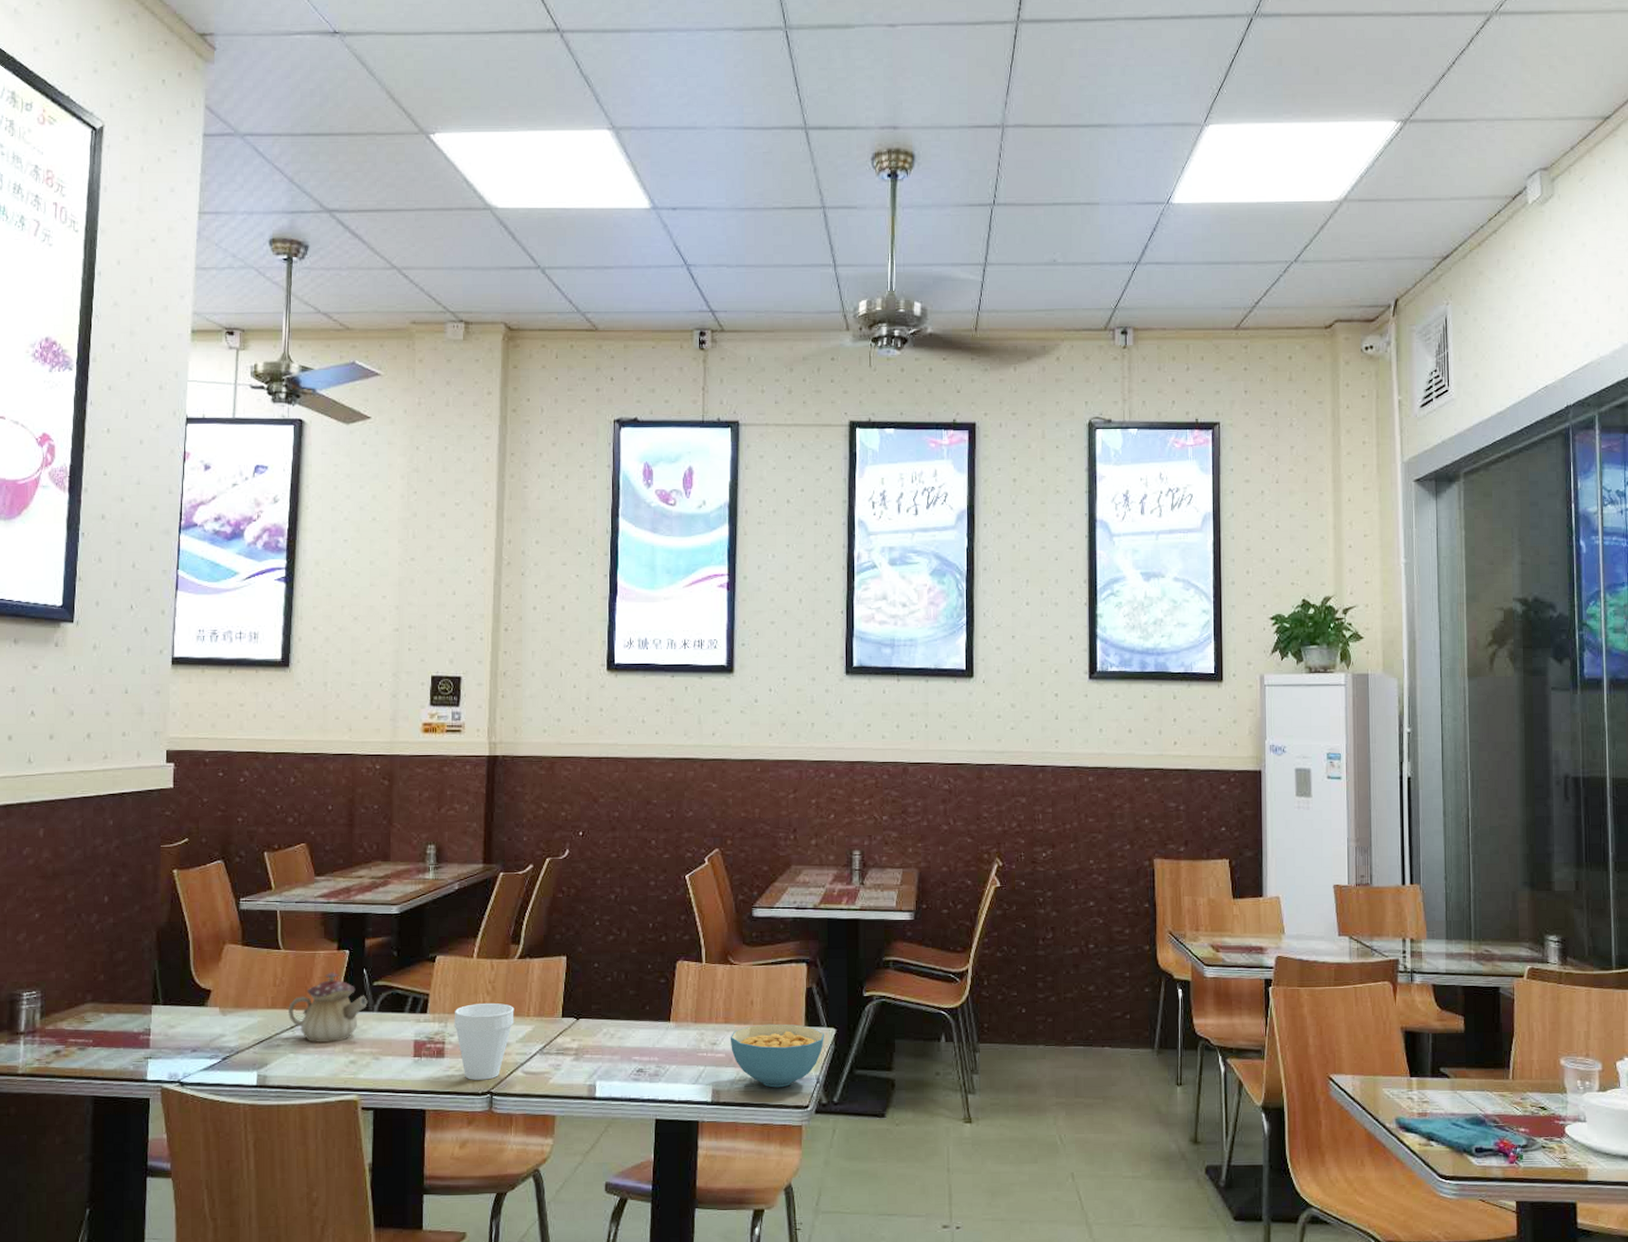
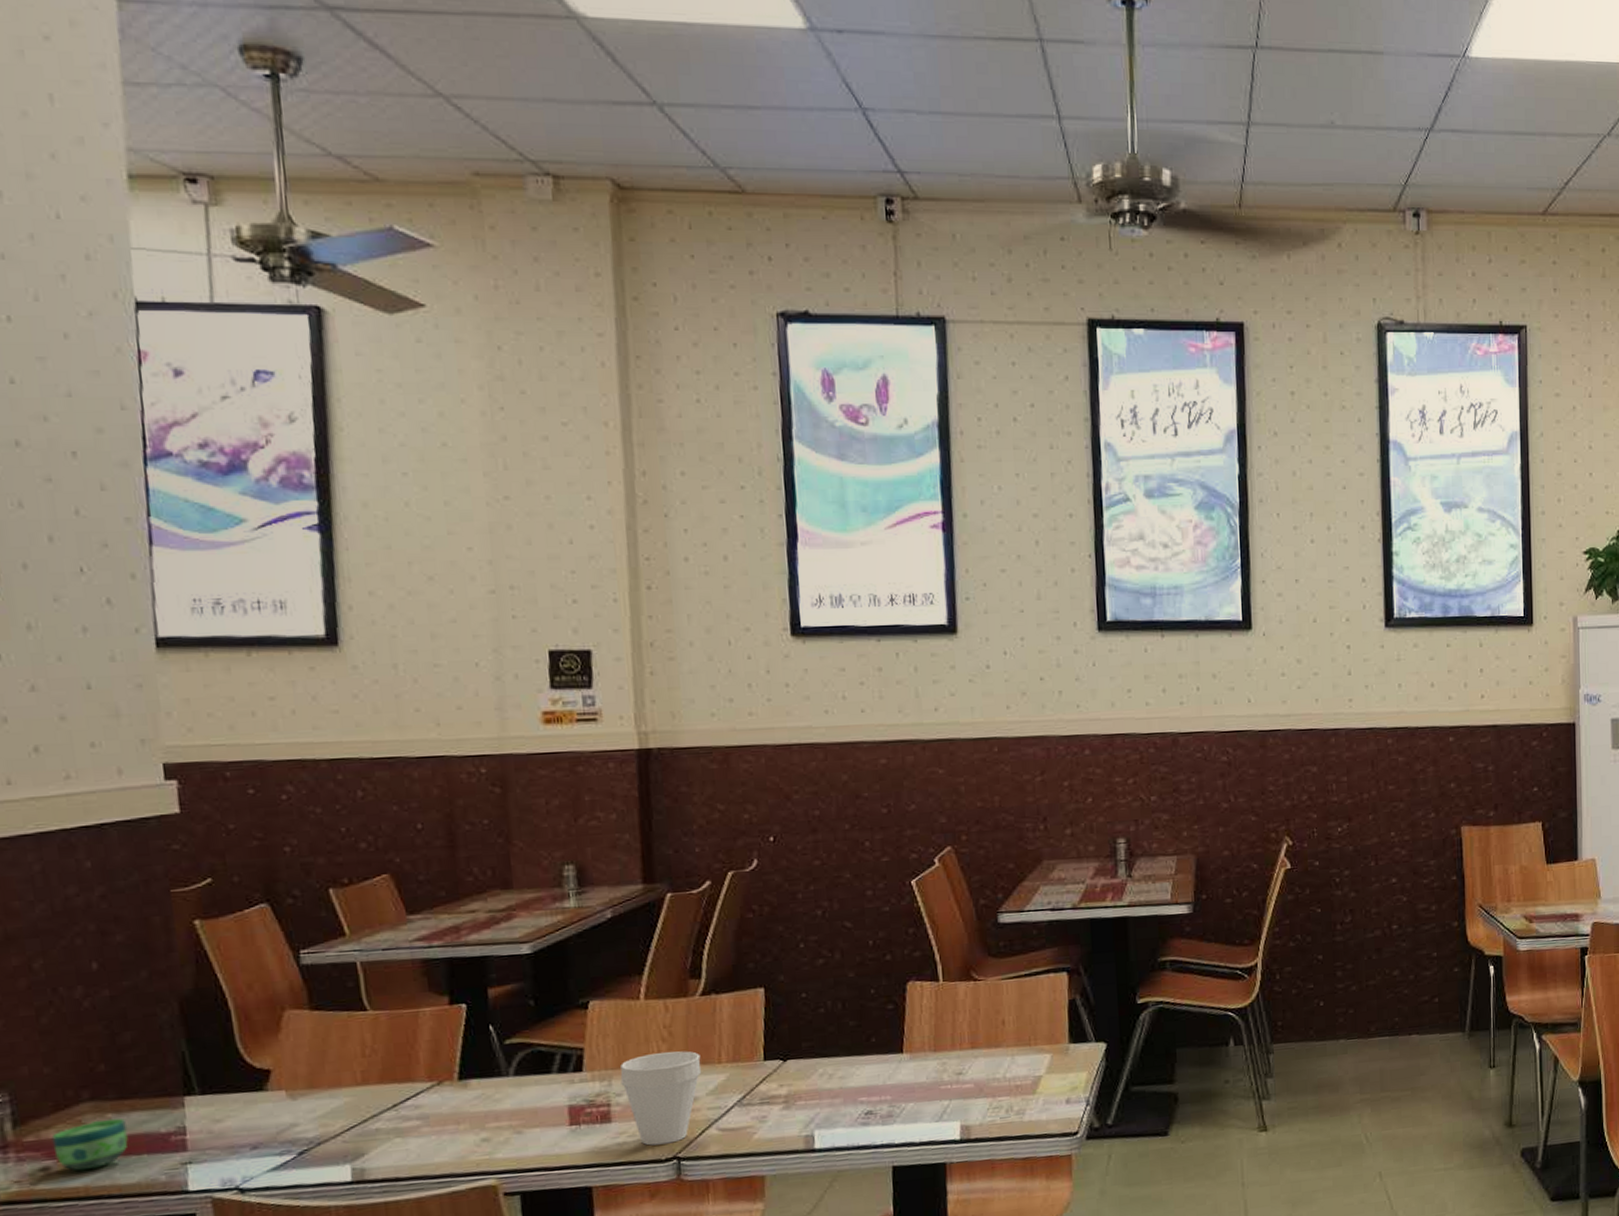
cup: none [64,1017,112,1056] -> present [51,1118,128,1171]
teapot: present [289,972,368,1042] -> none [387,1032,499,1121]
cereal bowl: present [730,1024,824,1088] -> none [978,1042,1093,1116]

